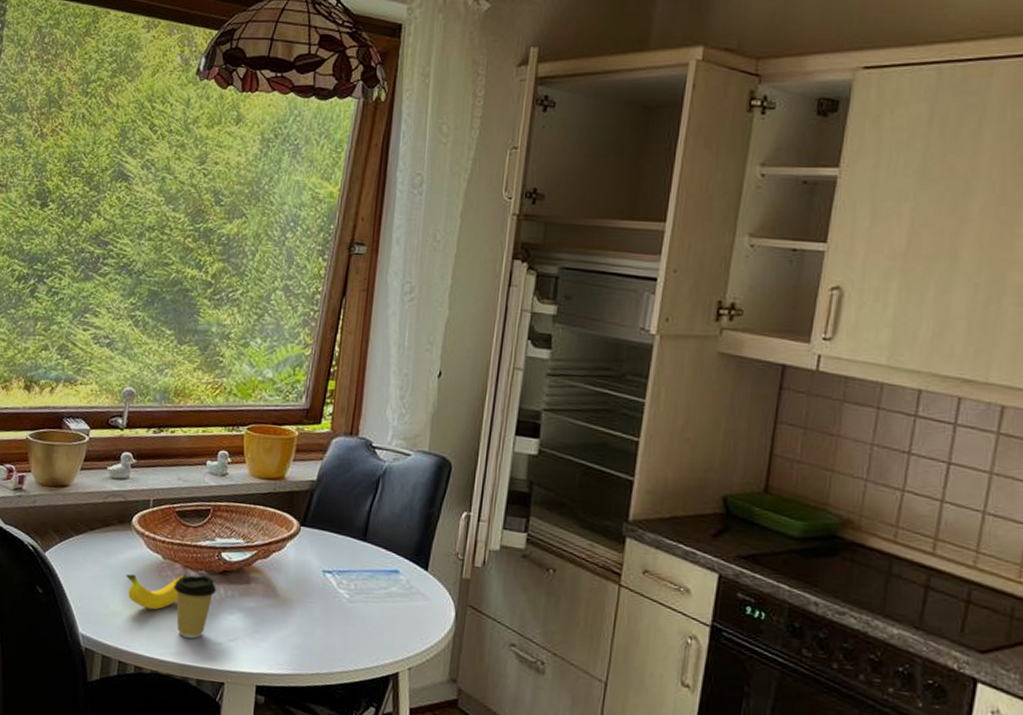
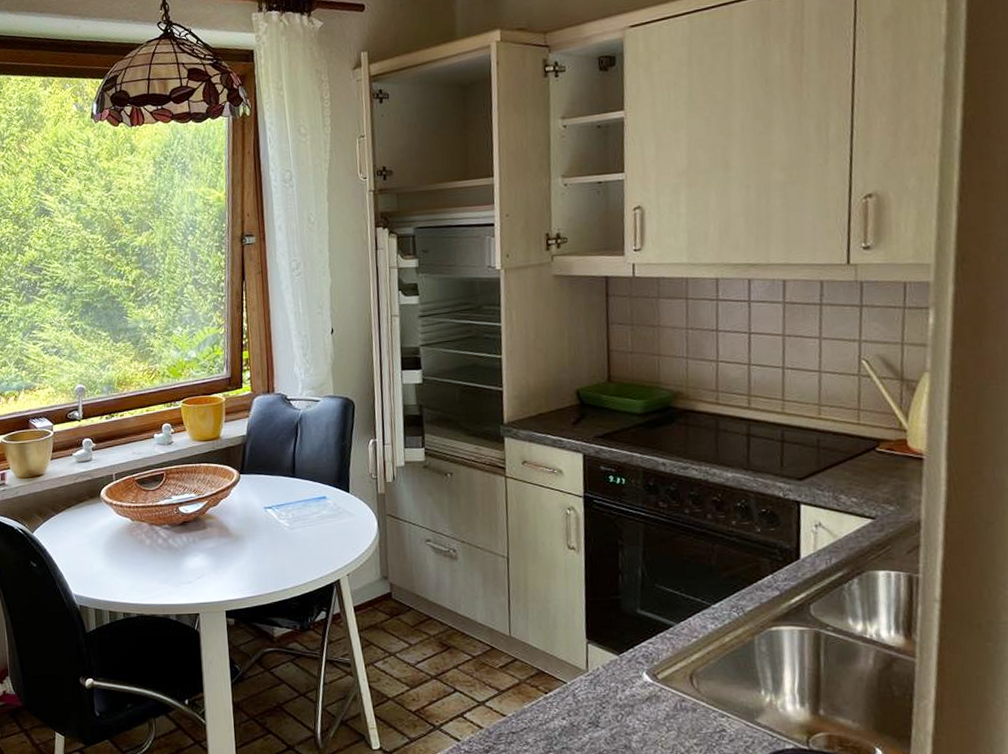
banana: present [126,574,187,610] -> none [103,530,153,565]
coffee cup: present [173,575,216,639] -> none [144,528,180,582]

